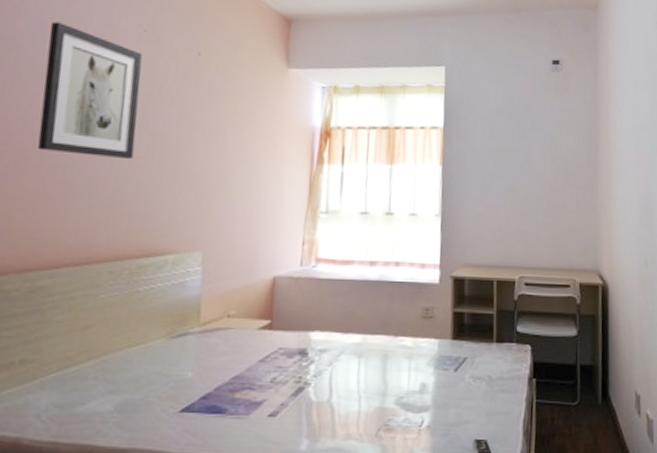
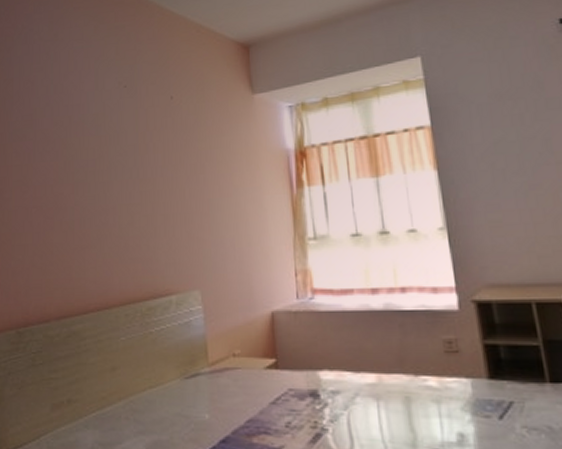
wall art: present [38,21,143,159] -> none [55,94,130,209]

